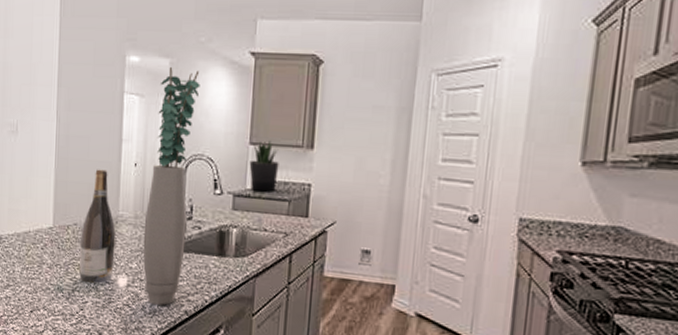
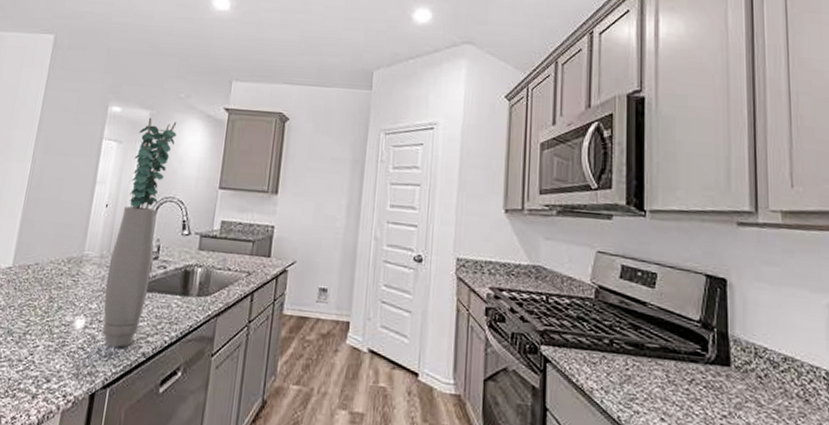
wine bottle: present [79,169,116,284] -> none [33,209,79,326]
planter: present [249,140,279,192] -> none [217,186,246,234]

